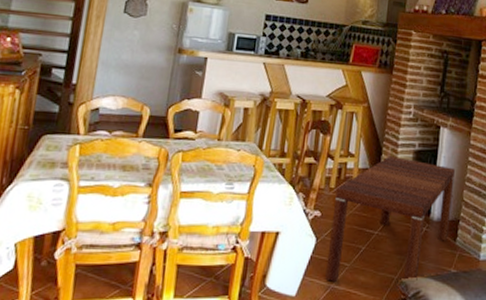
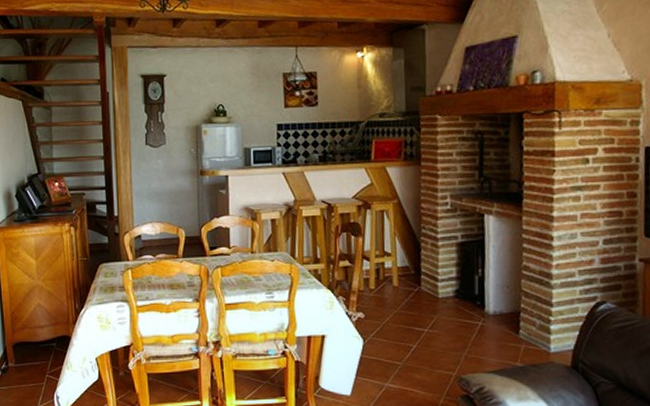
coffee table: present [325,156,455,282] -> none [377,251,509,380]

